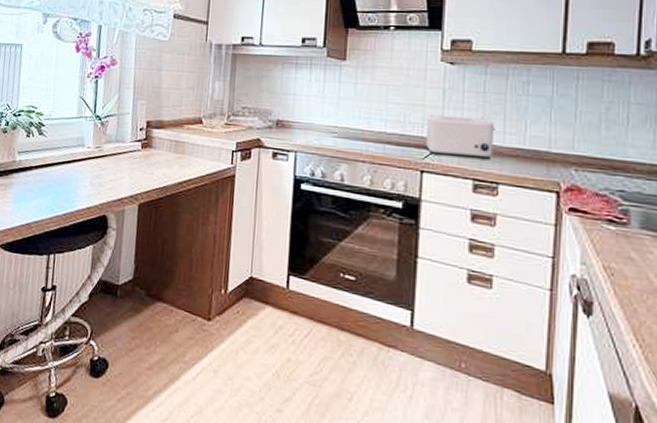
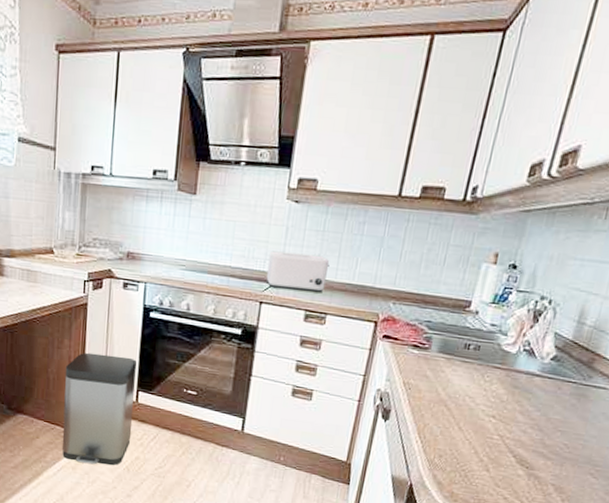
pedal bin: none [203,229,287,369] -> present [62,352,137,466]

